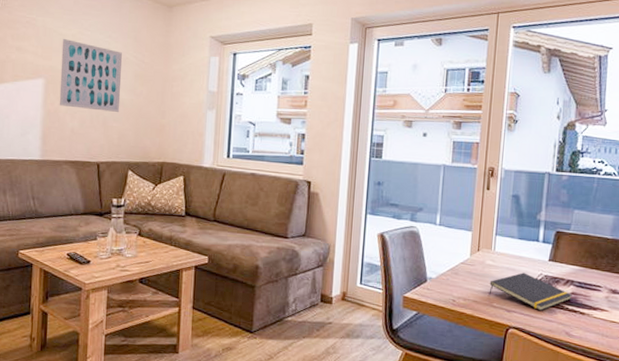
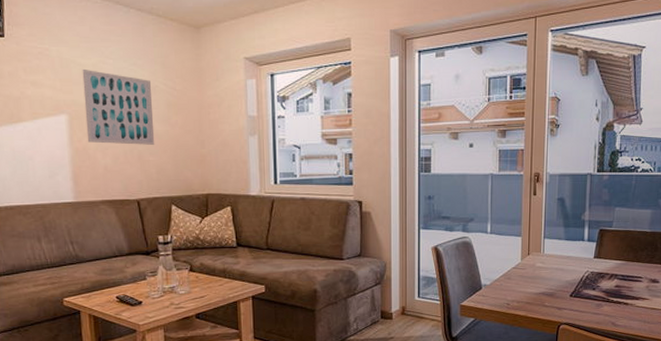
notepad: present [488,272,572,311] -> none [540,271,617,306]

